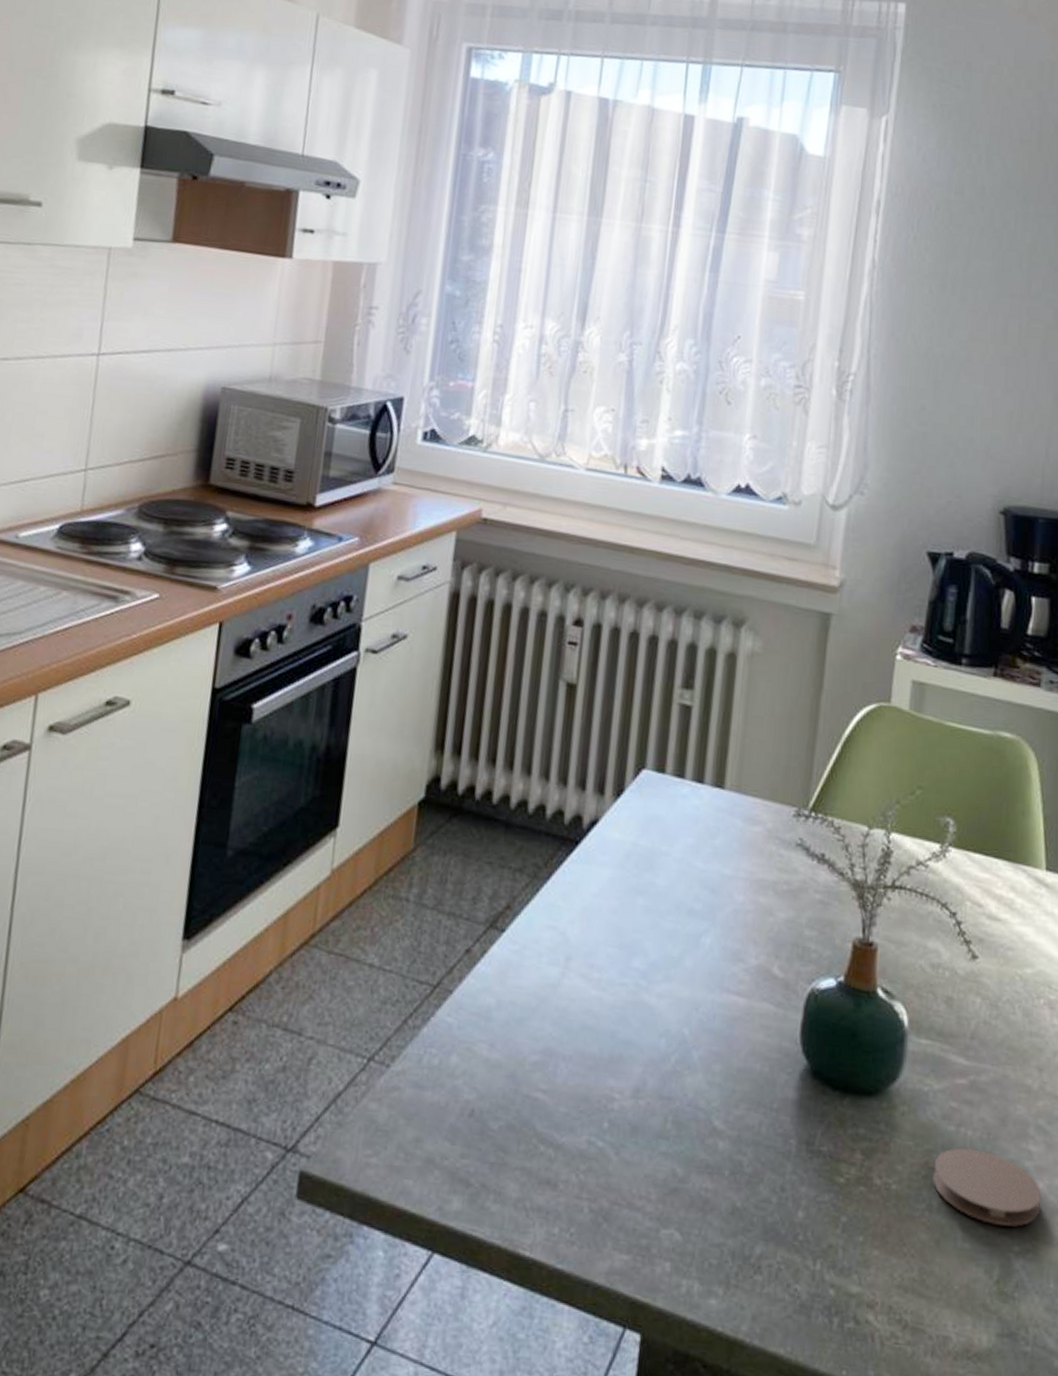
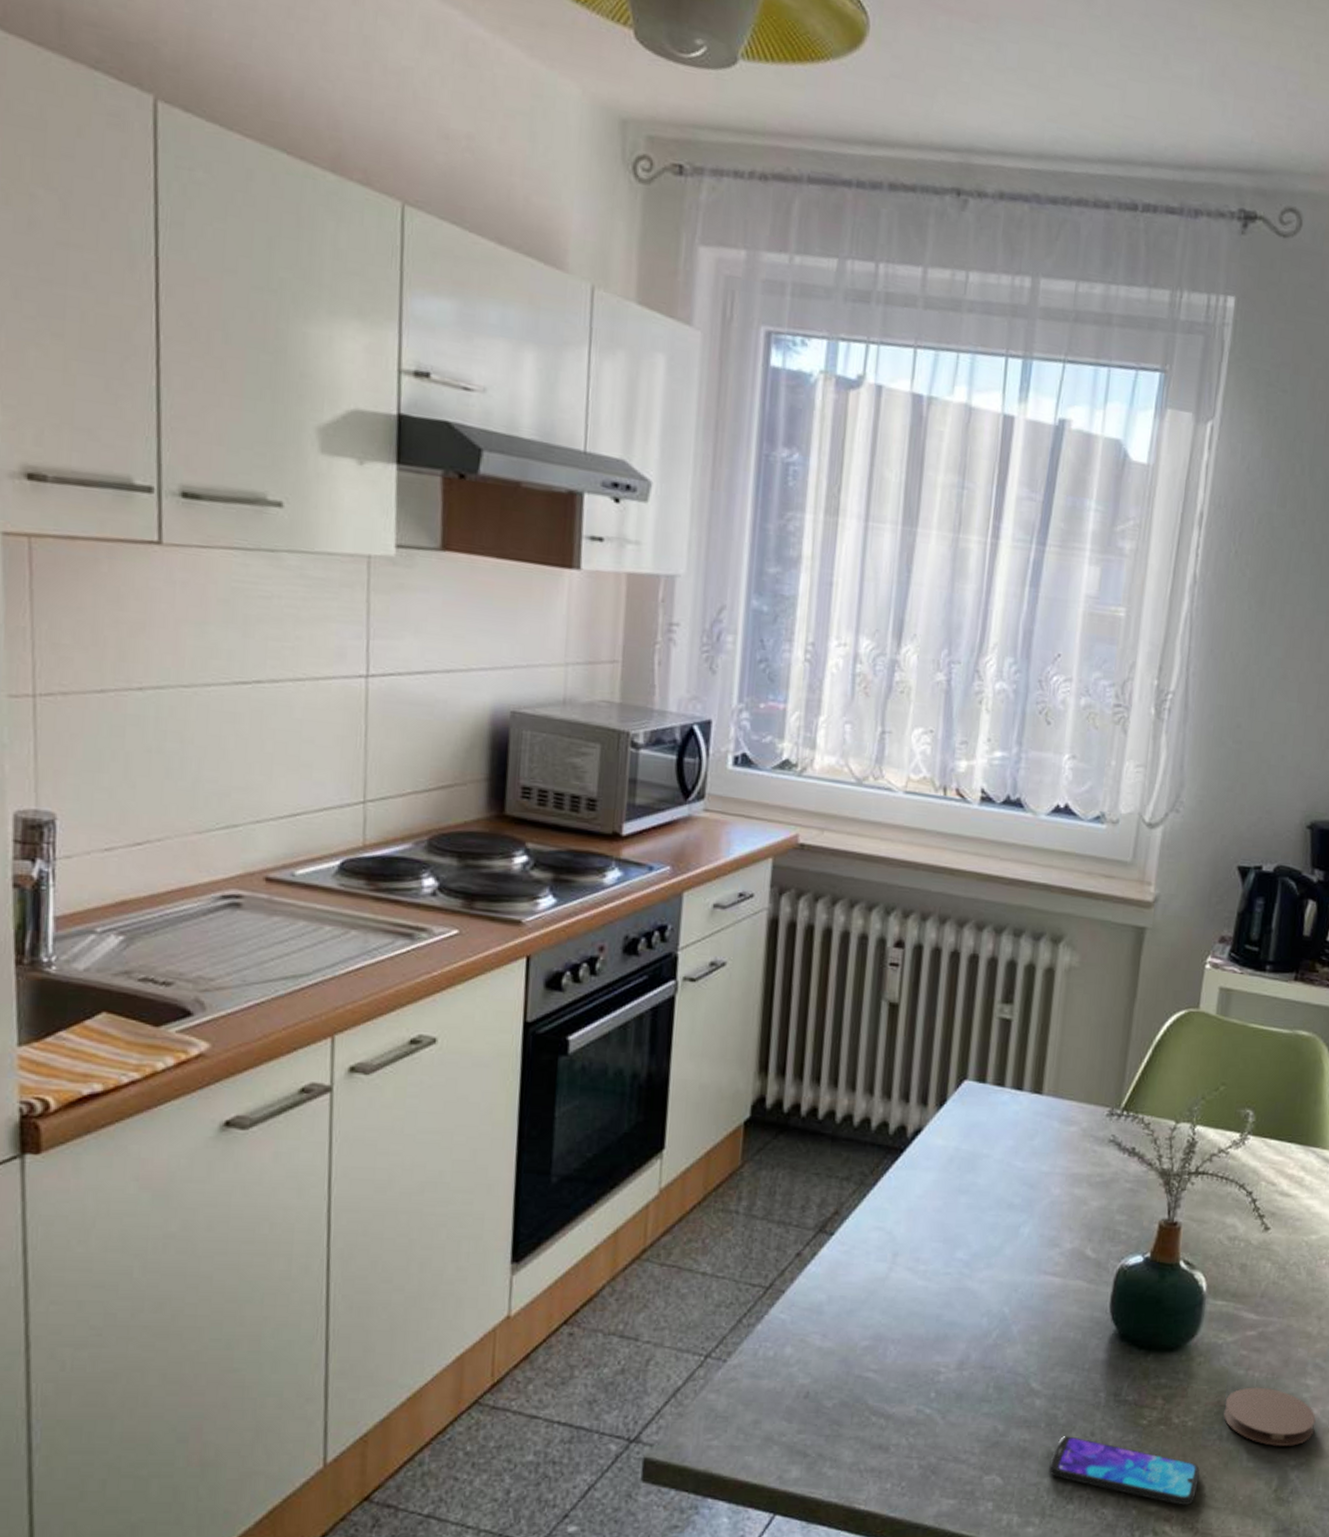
smartphone: none [734,1189,907,1290] -> present [1049,1436,1200,1505]

